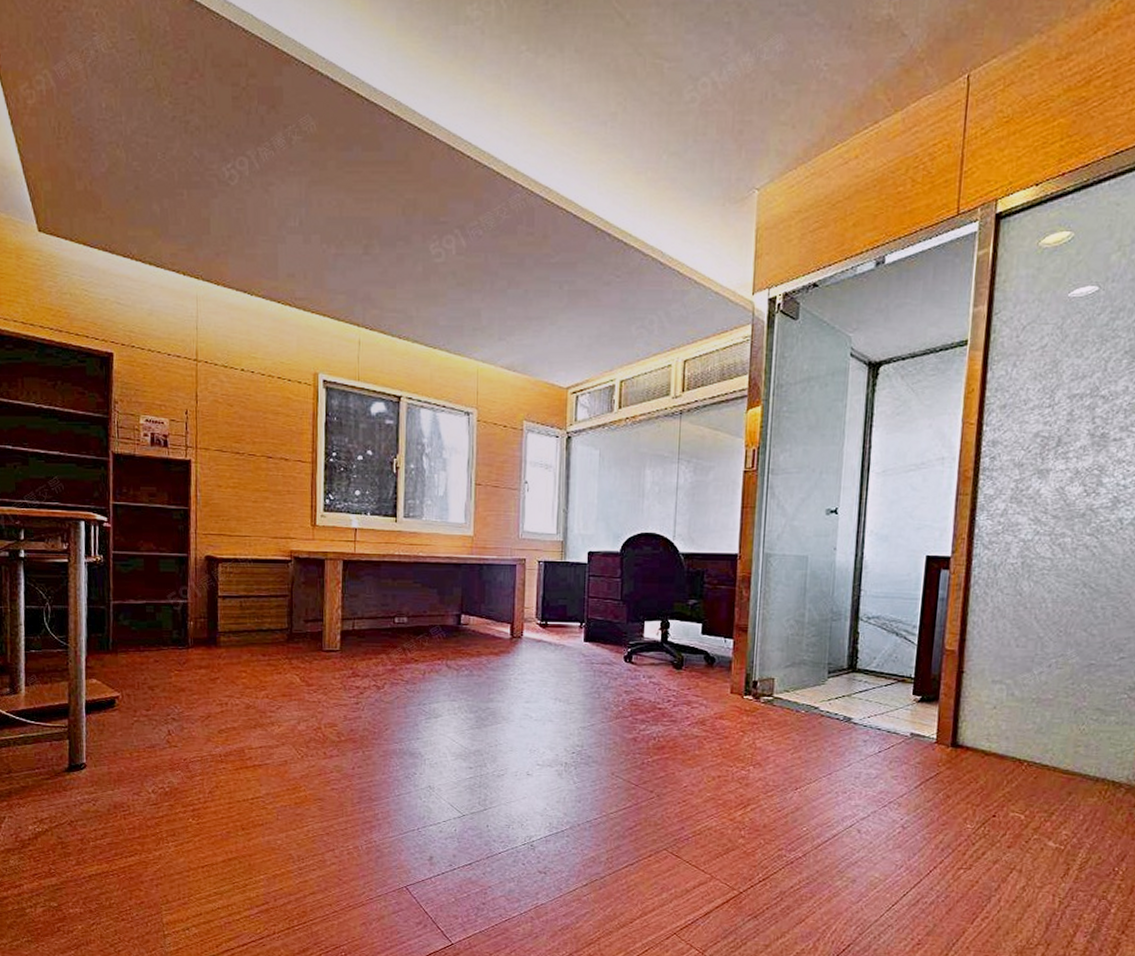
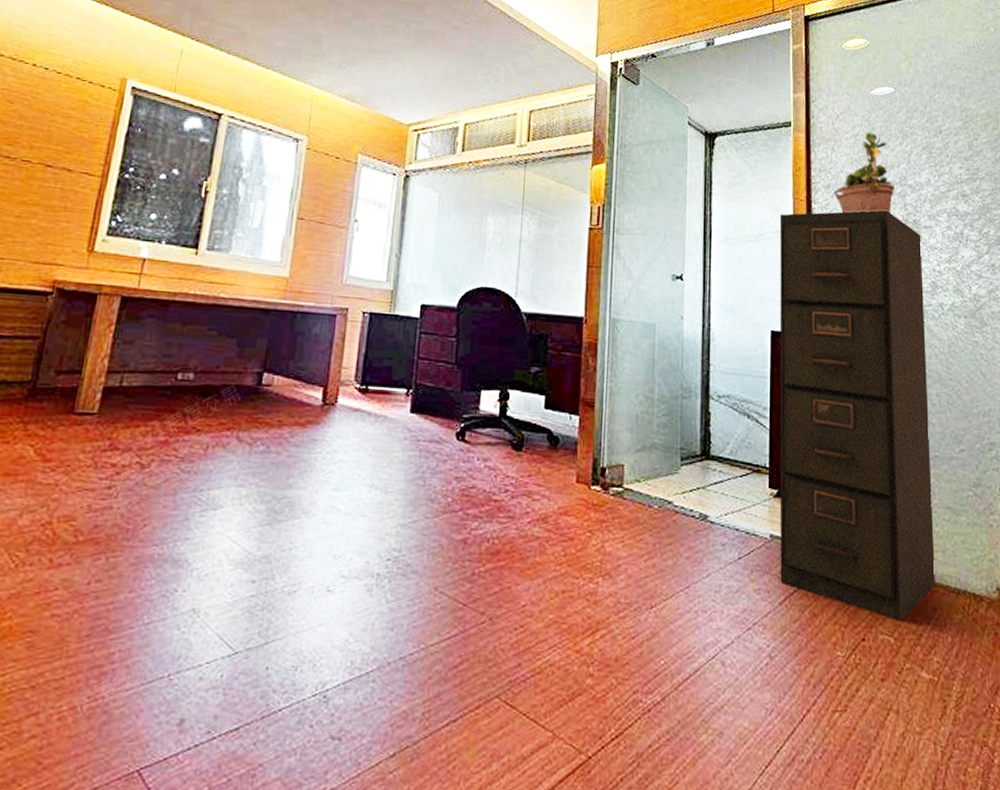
filing cabinet: none [917,425,1108,803] -> present [779,210,935,622]
potted plant: none [1010,341,1084,433] -> present [834,132,895,214]

